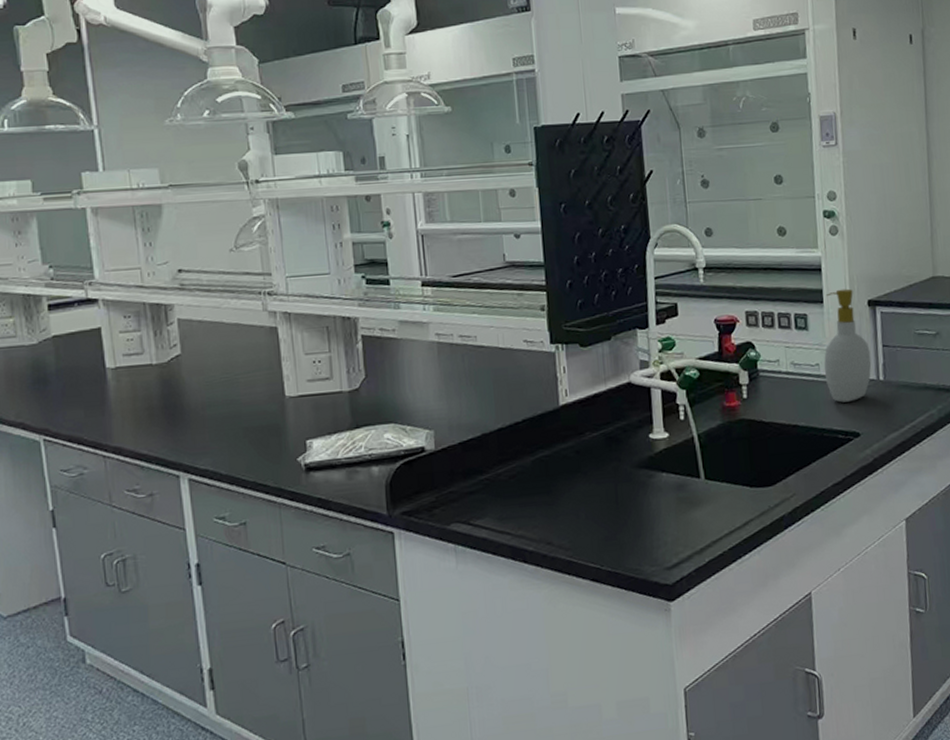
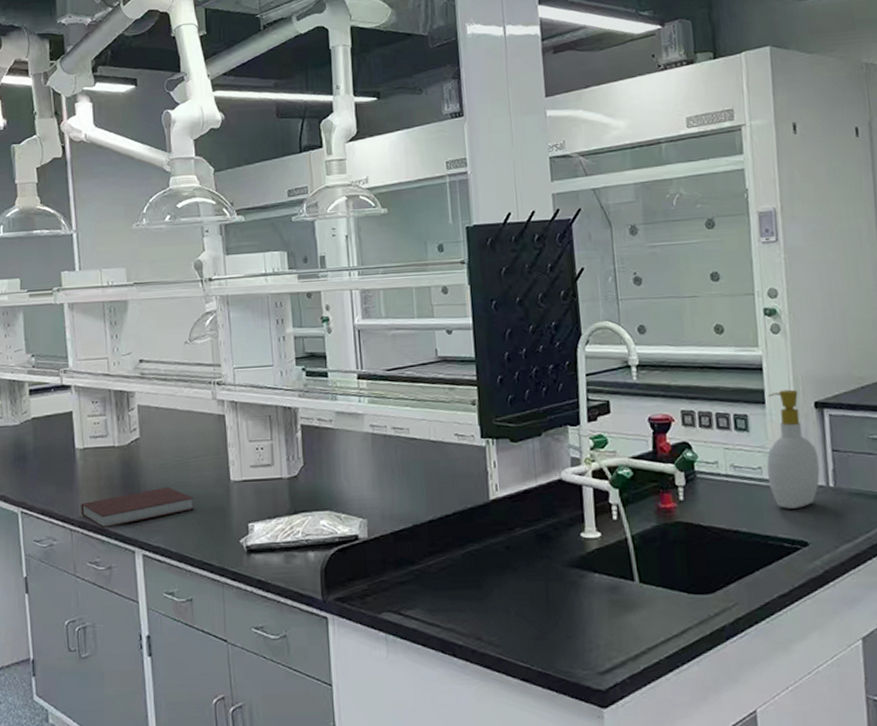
notebook: none [114,405,245,454] -> present [81,486,194,529]

